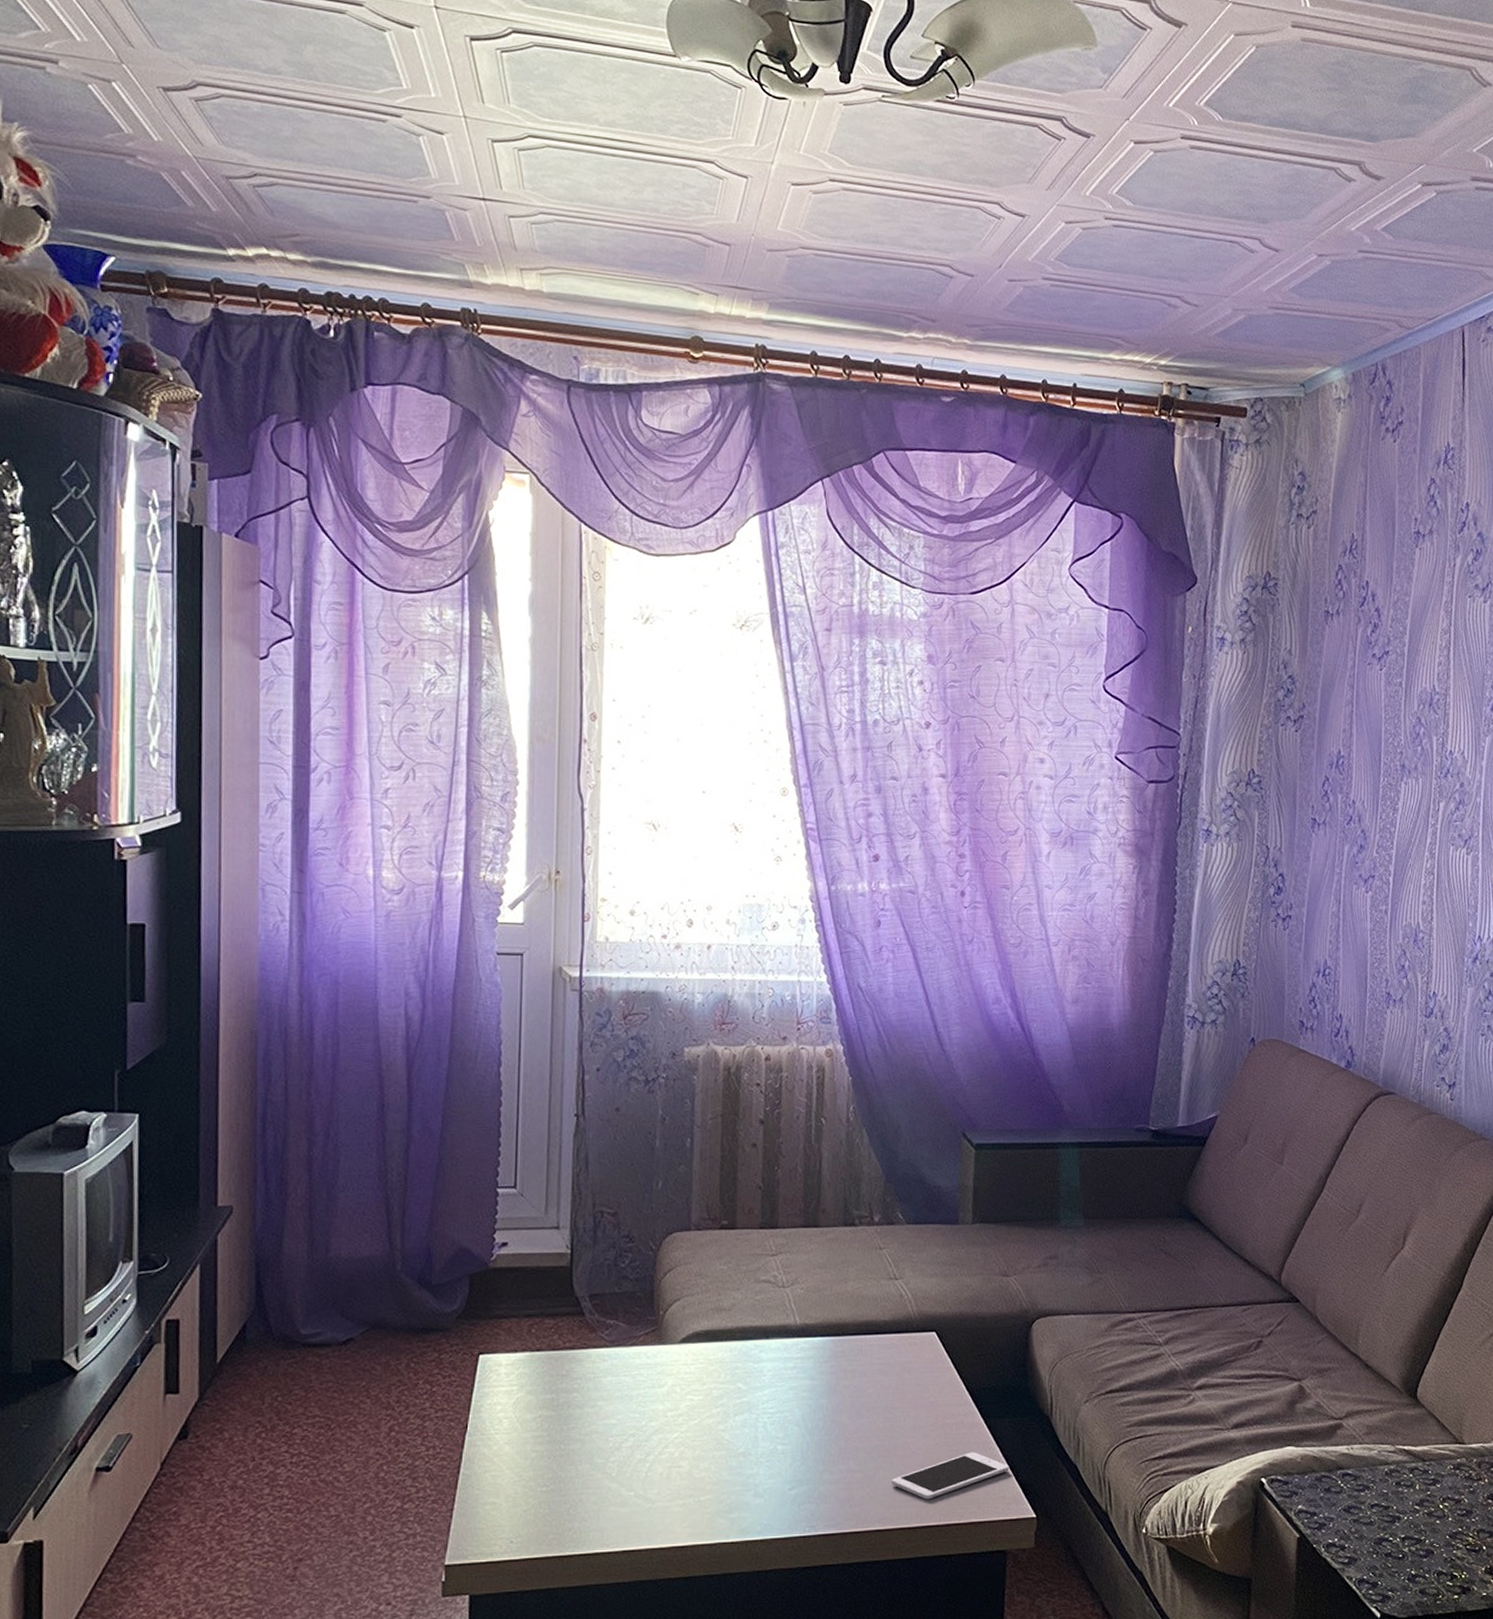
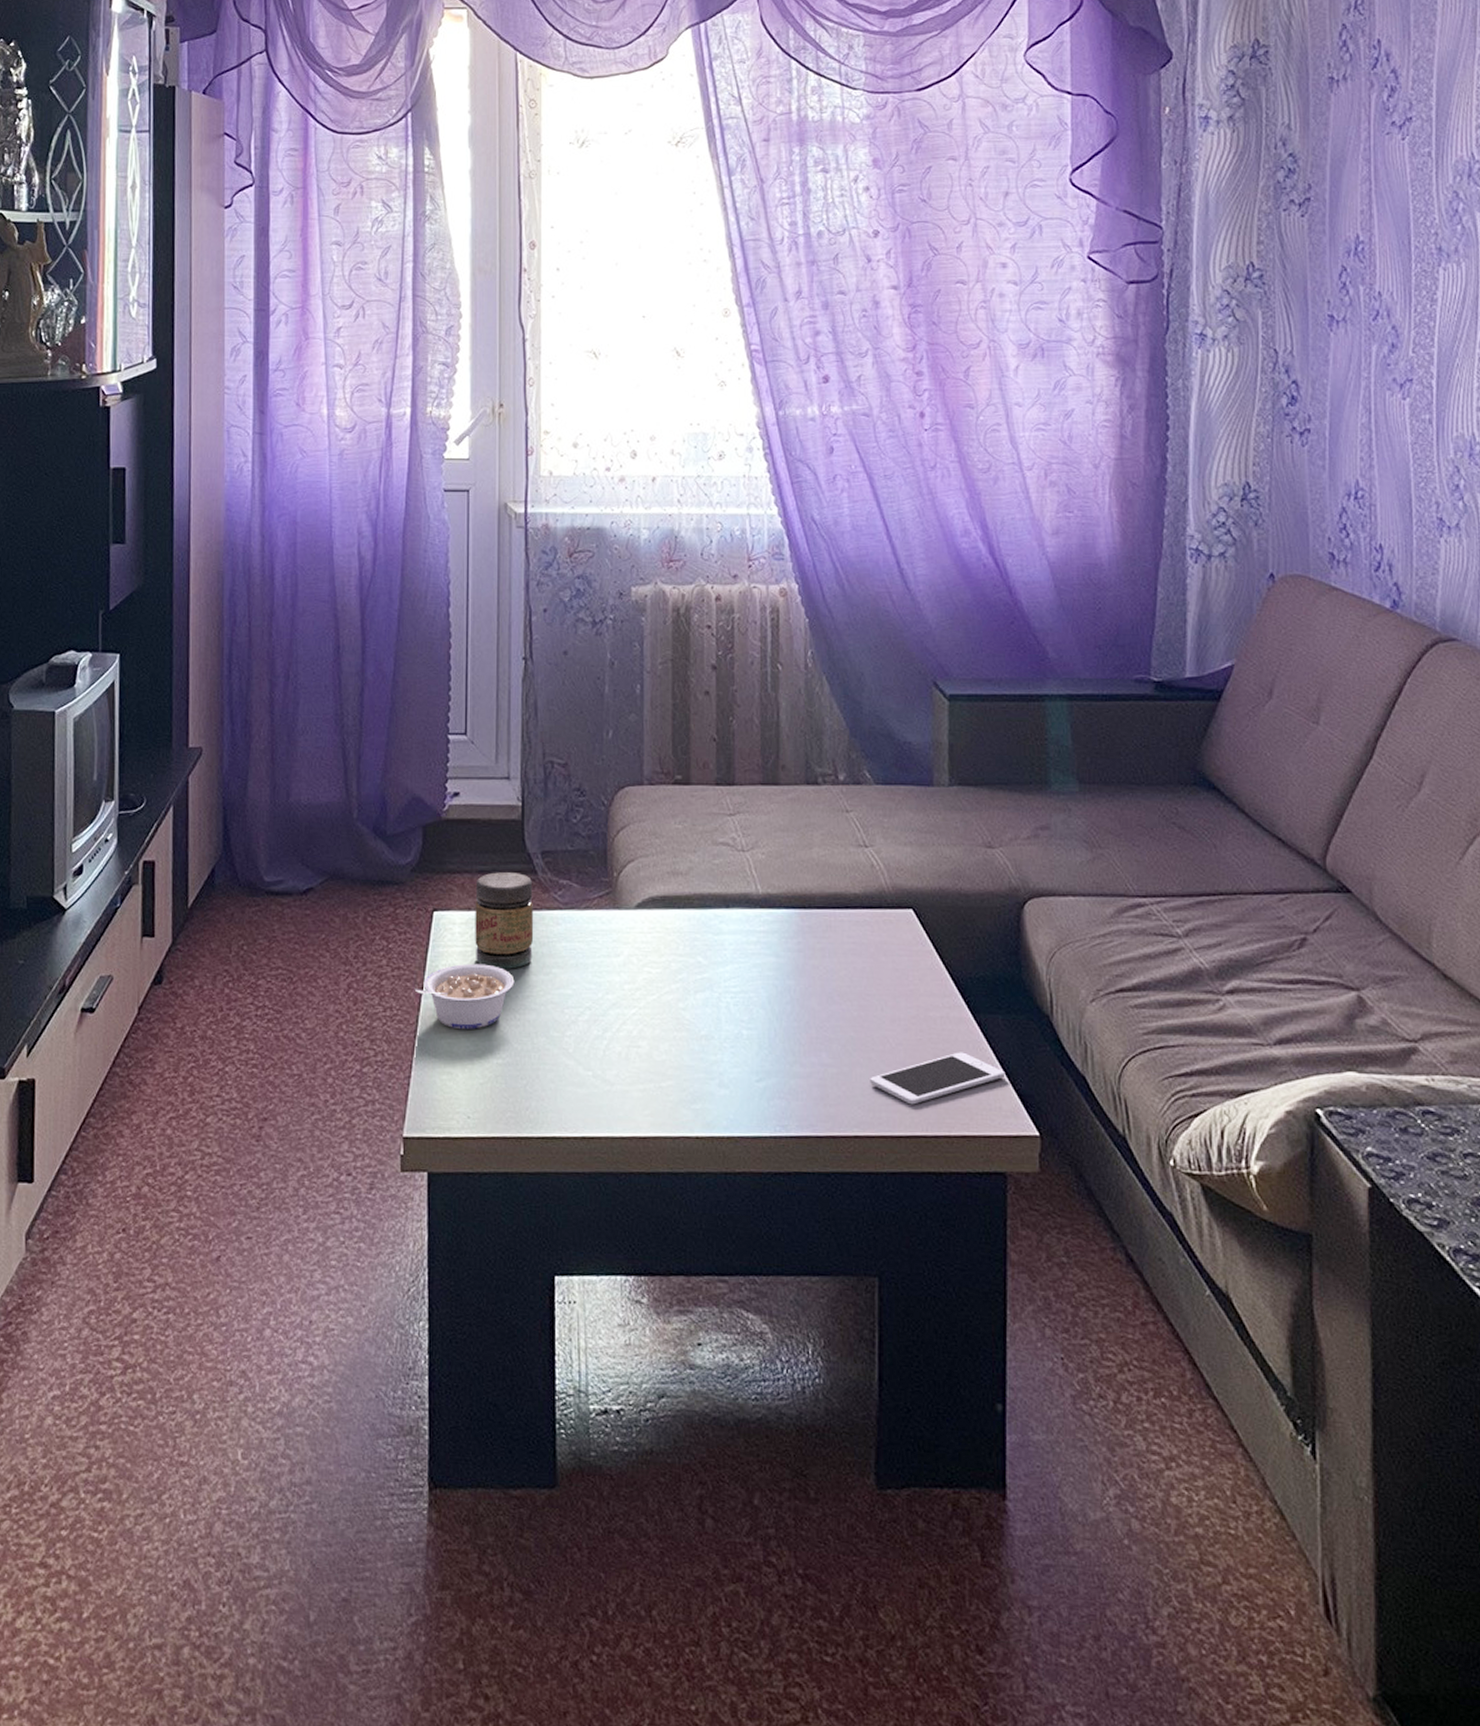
legume: none [458,1401,560,1463] -> present [414,963,515,1030]
jar: none [521,1315,580,1406] -> present [475,872,534,970]

